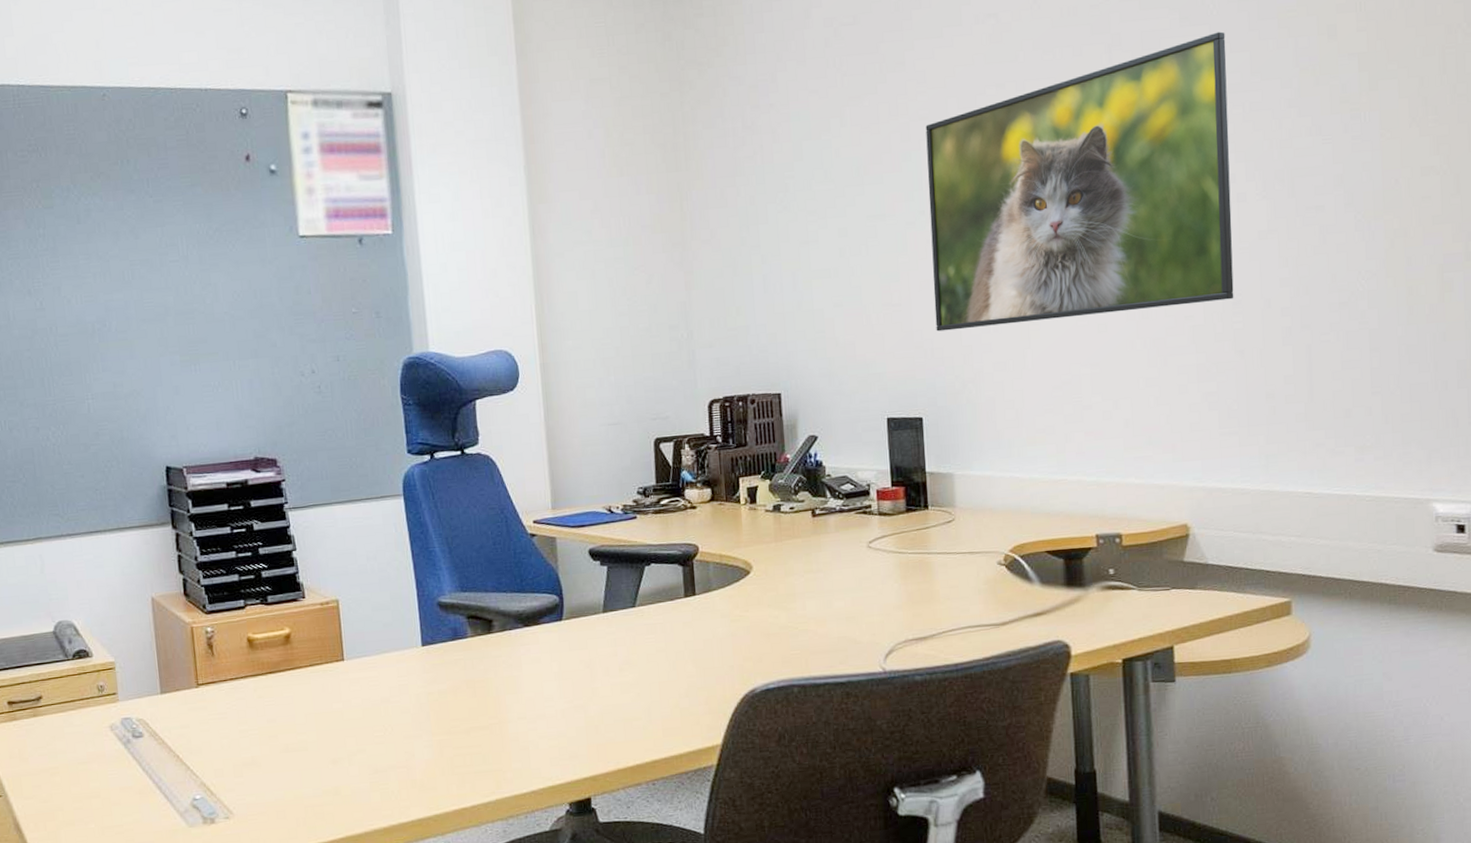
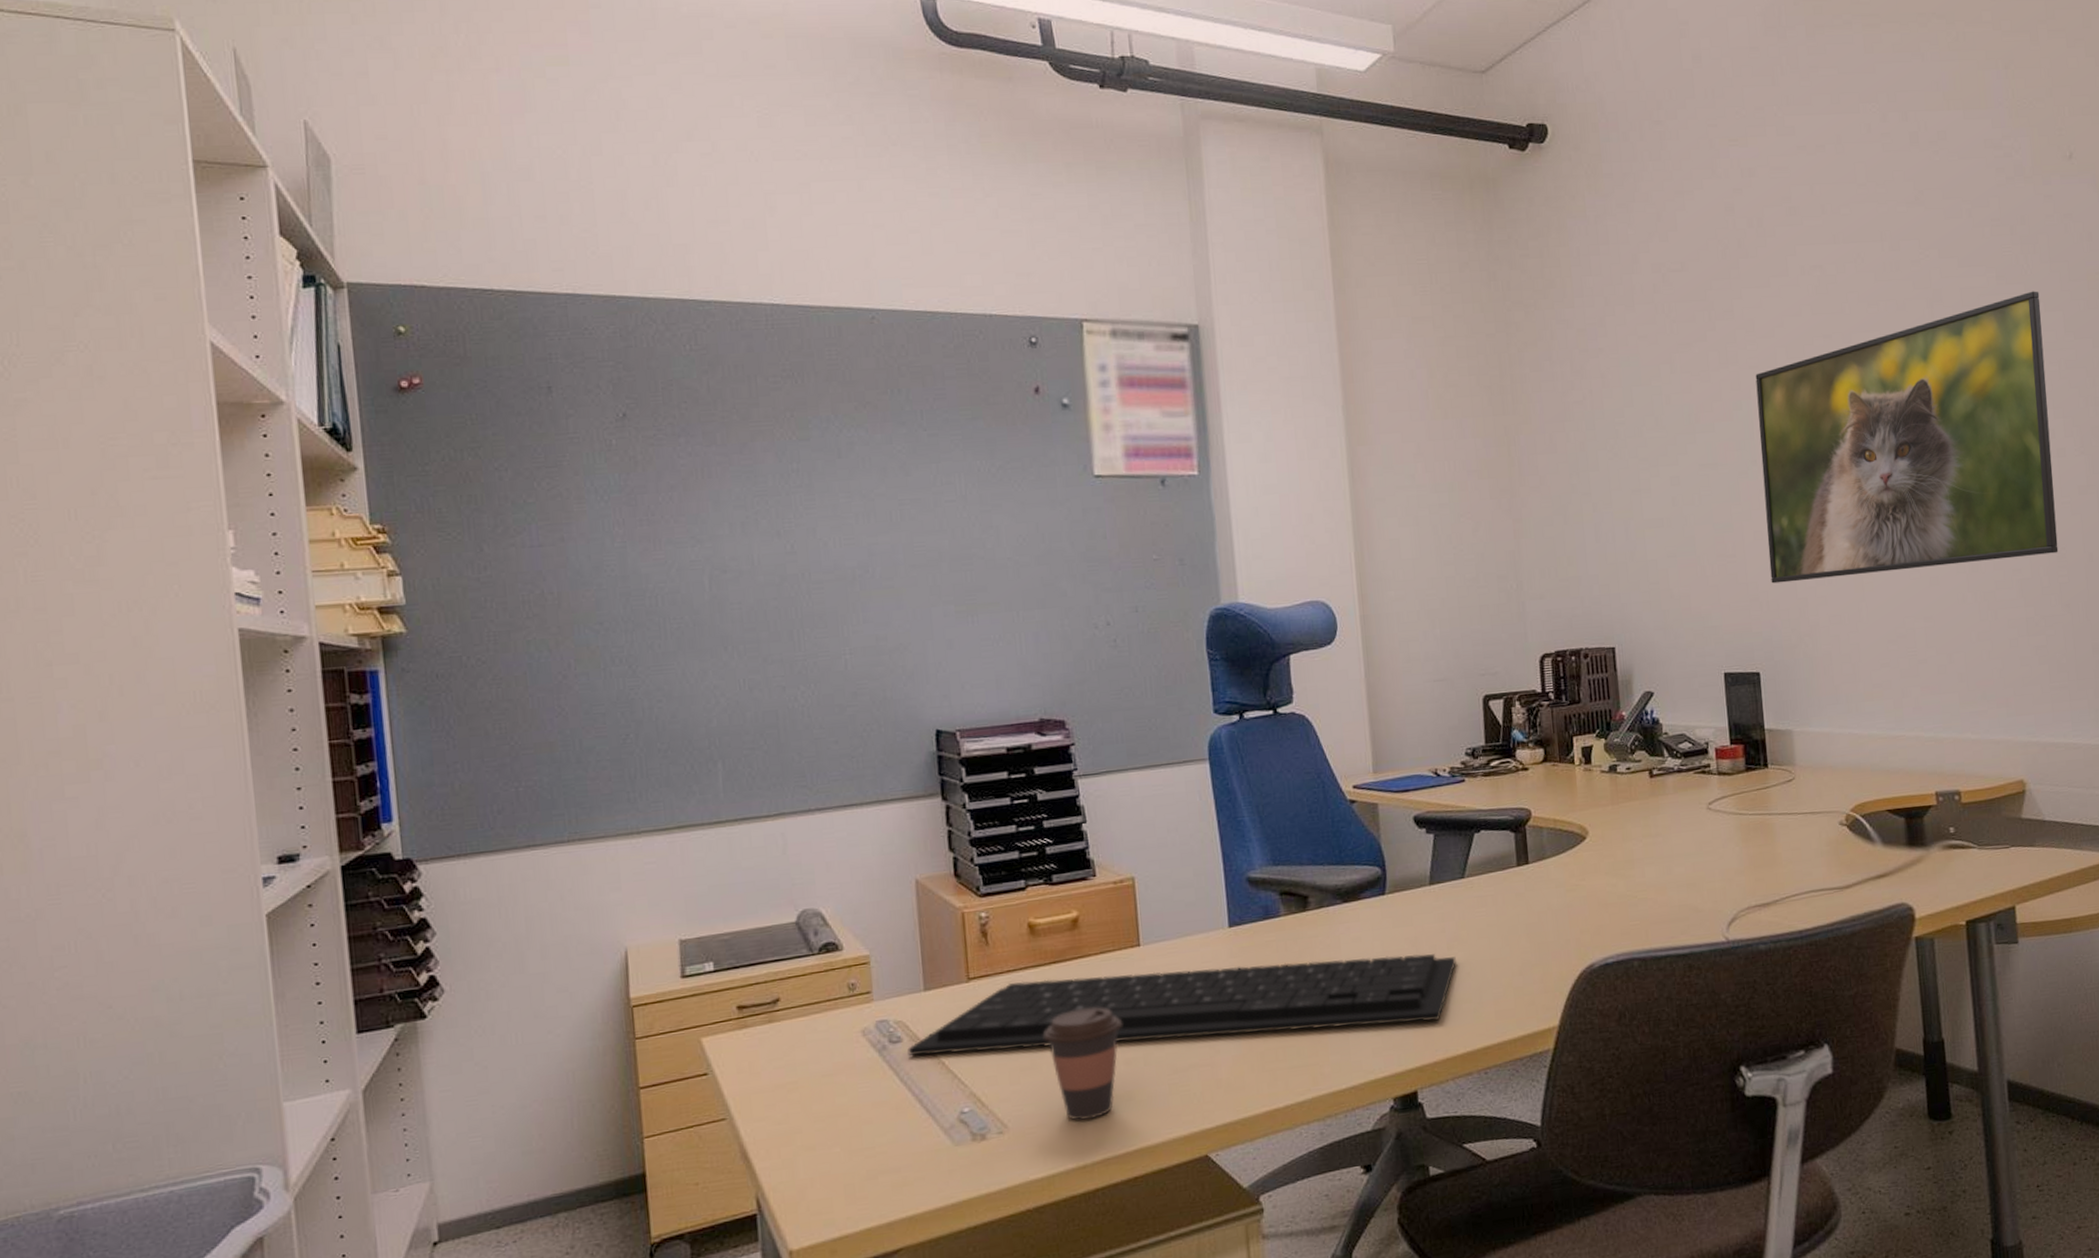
keyboard: none [148,675,627,749] -> present [908,954,1456,1056]
coffee cup: none [262,713,329,810] -> present [1043,1007,1122,1120]

